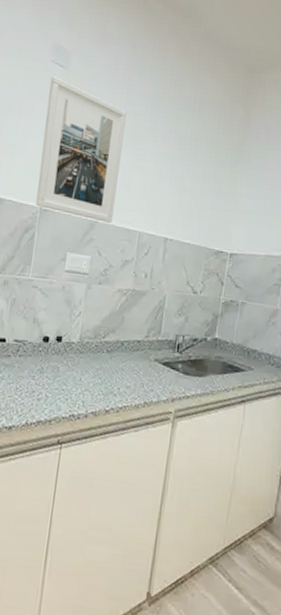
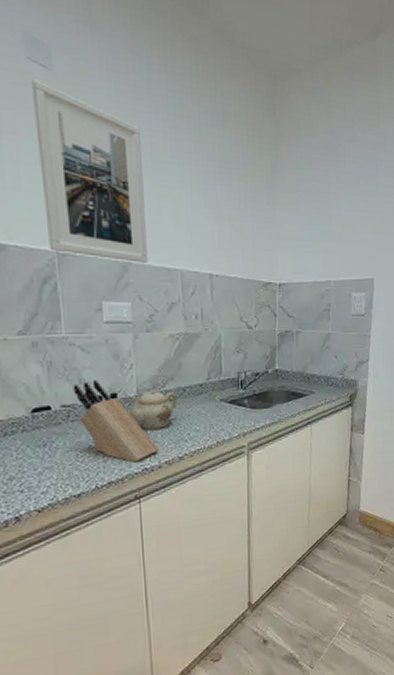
knife block: none [25,320,88,407] -> present [73,379,158,463]
teapot: none [68,339,115,378] -> present [128,390,178,430]

